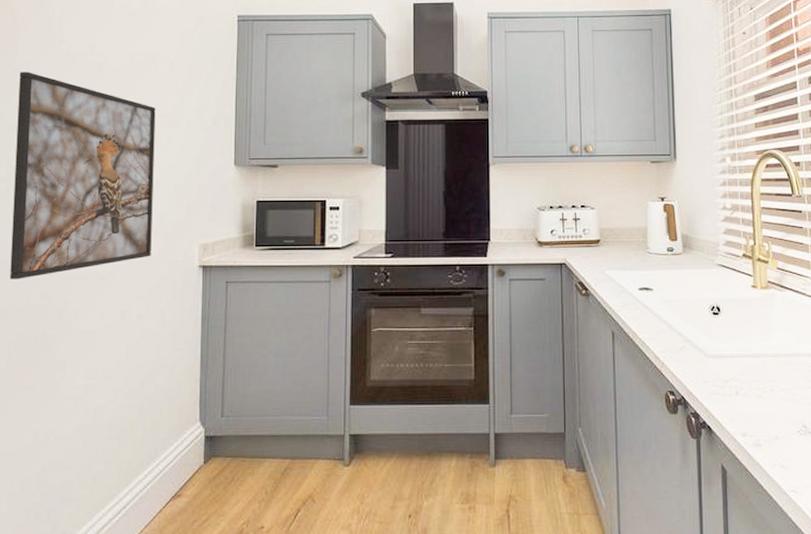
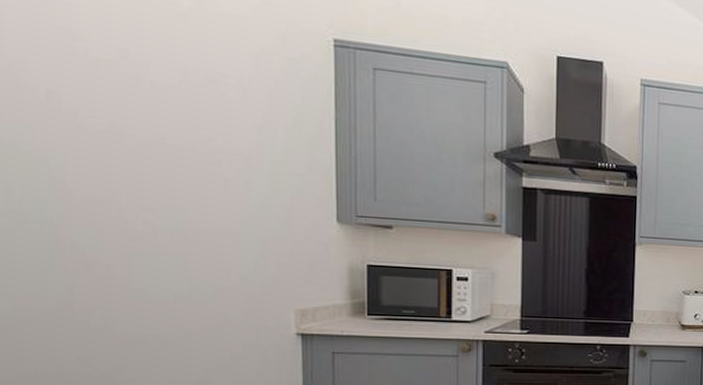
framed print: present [10,72,156,279] -> none [10,72,232,340]

